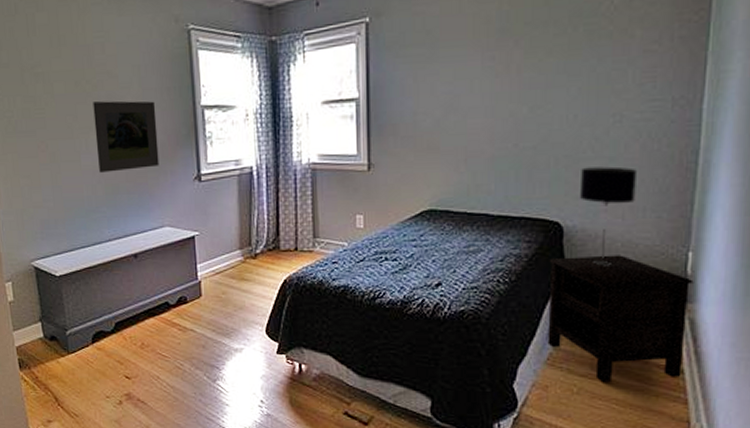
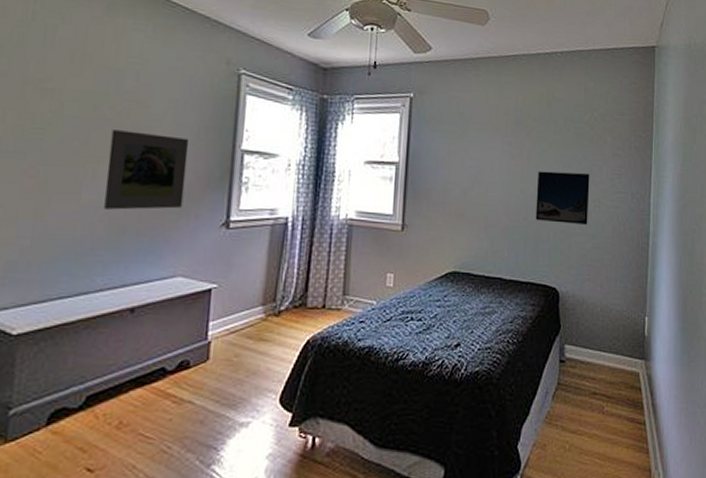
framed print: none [530,80,608,147] -> present [535,171,590,226]
nightstand: present [547,255,694,383] -> none [546,318,649,438]
table lamp: present [580,166,636,266] -> none [572,242,610,328]

